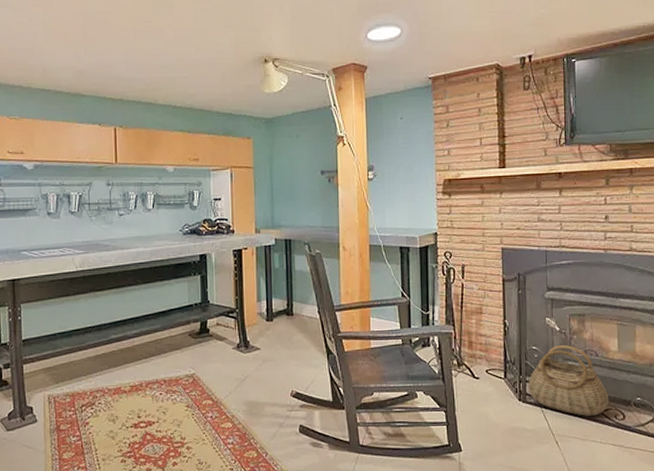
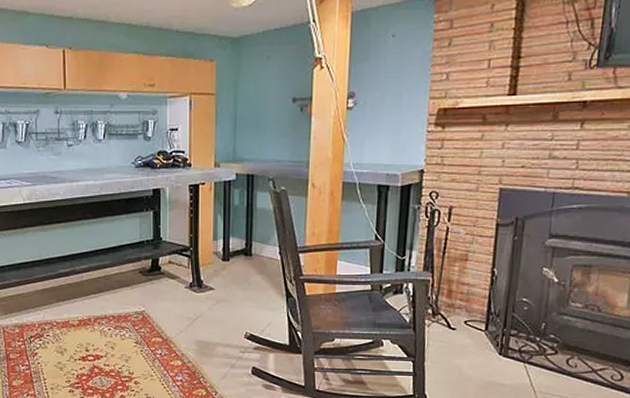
basket: present [528,344,609,416] -> none [511,297,608,375]

